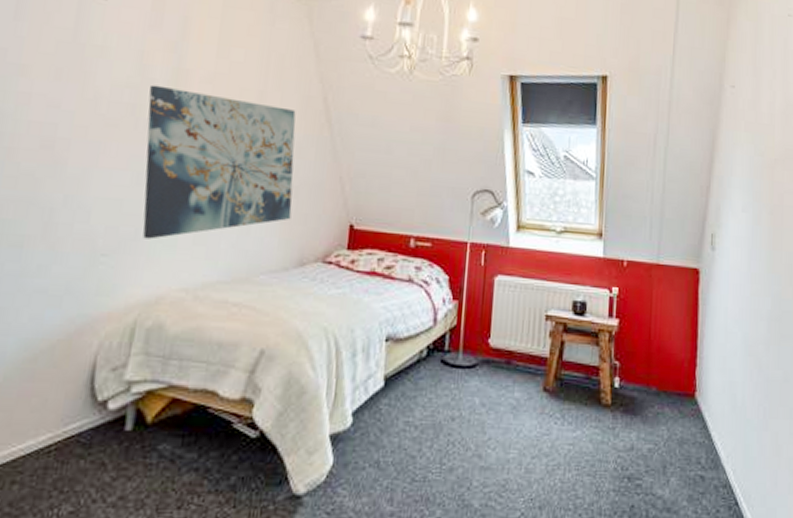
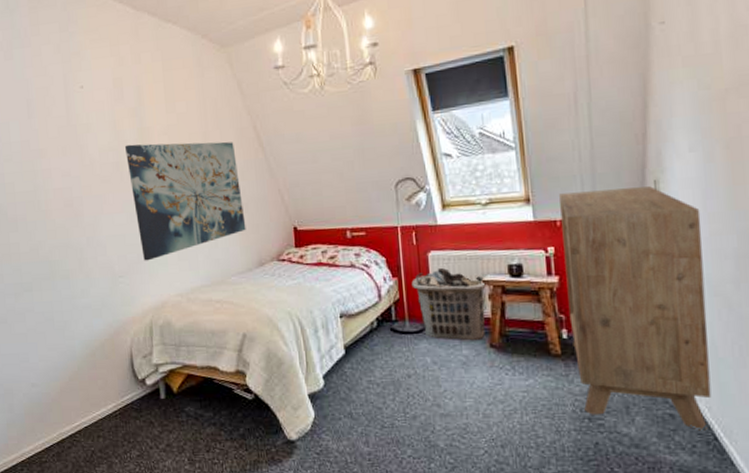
clothes hamper: none [472,295,551,383] -> present [411,267,488,341]
dresser: none [623,233,745,495] -> present [559,186,712,431]

